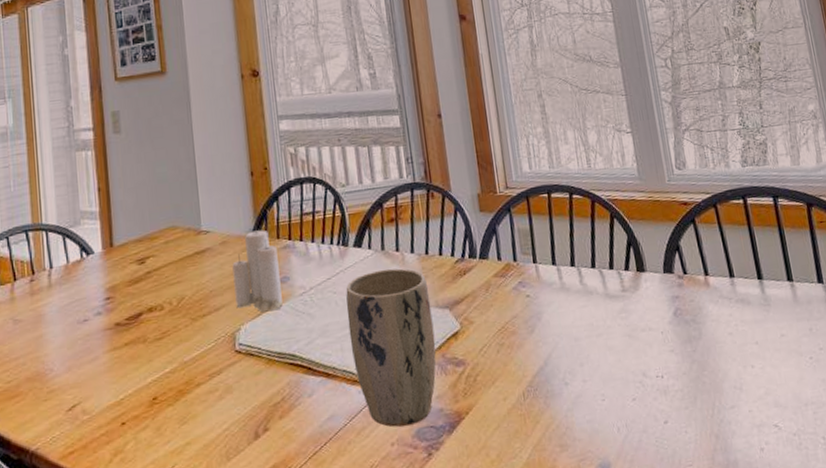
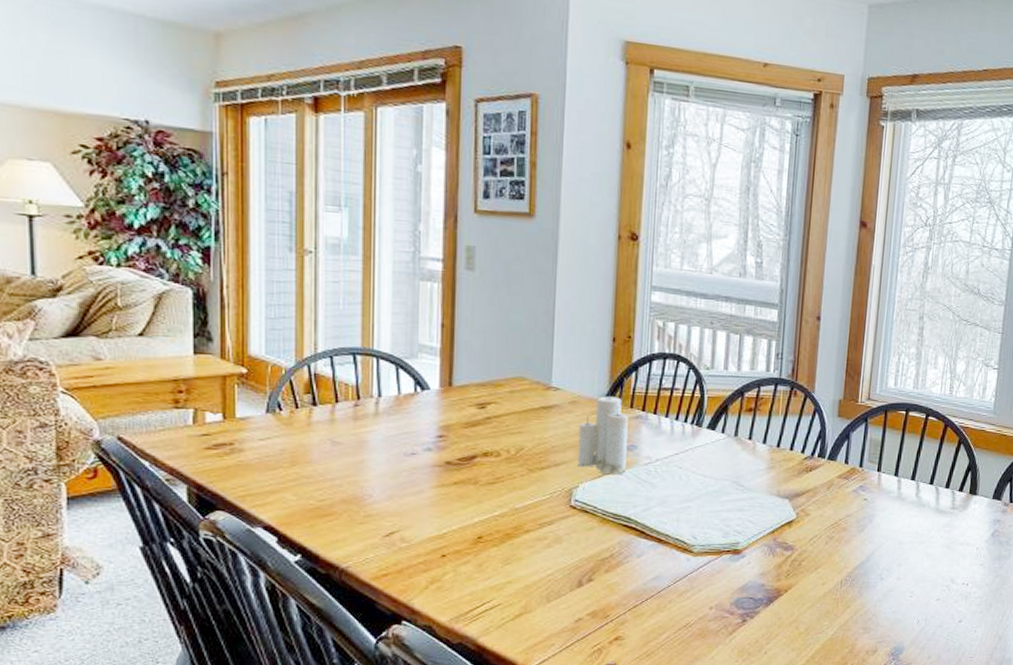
plant pot: present [346,268,437,427] -> none [687,454,774,594]

